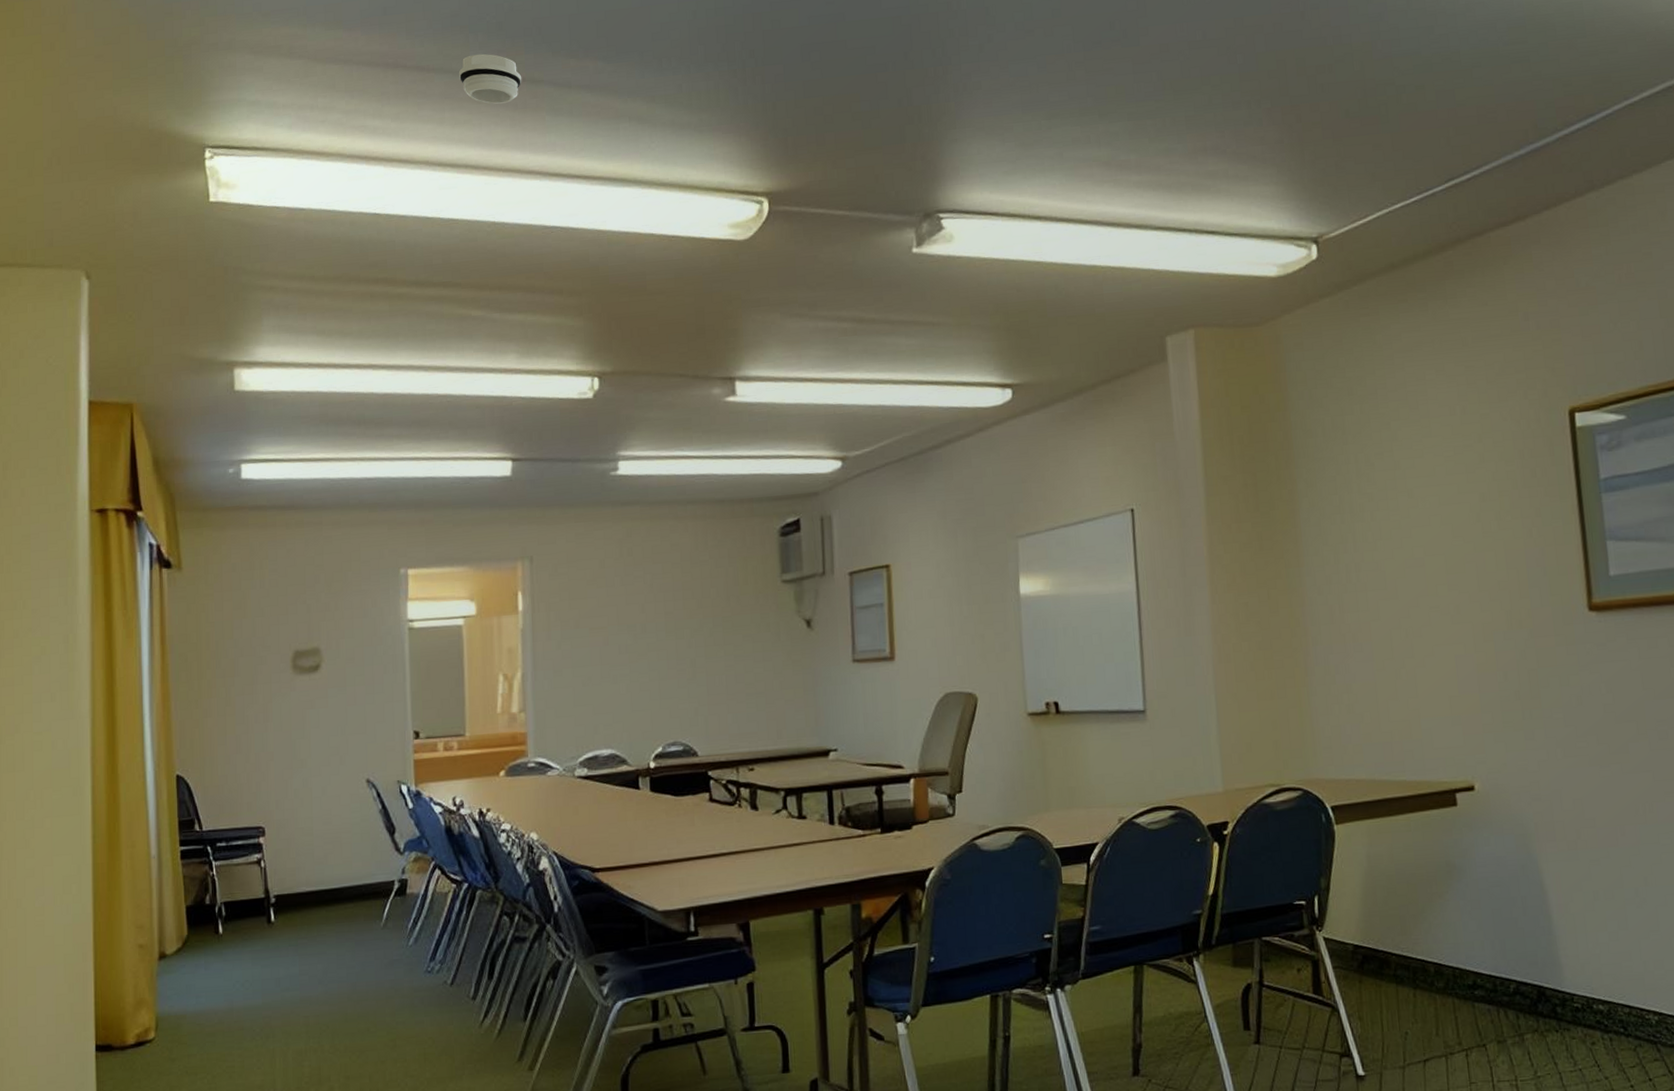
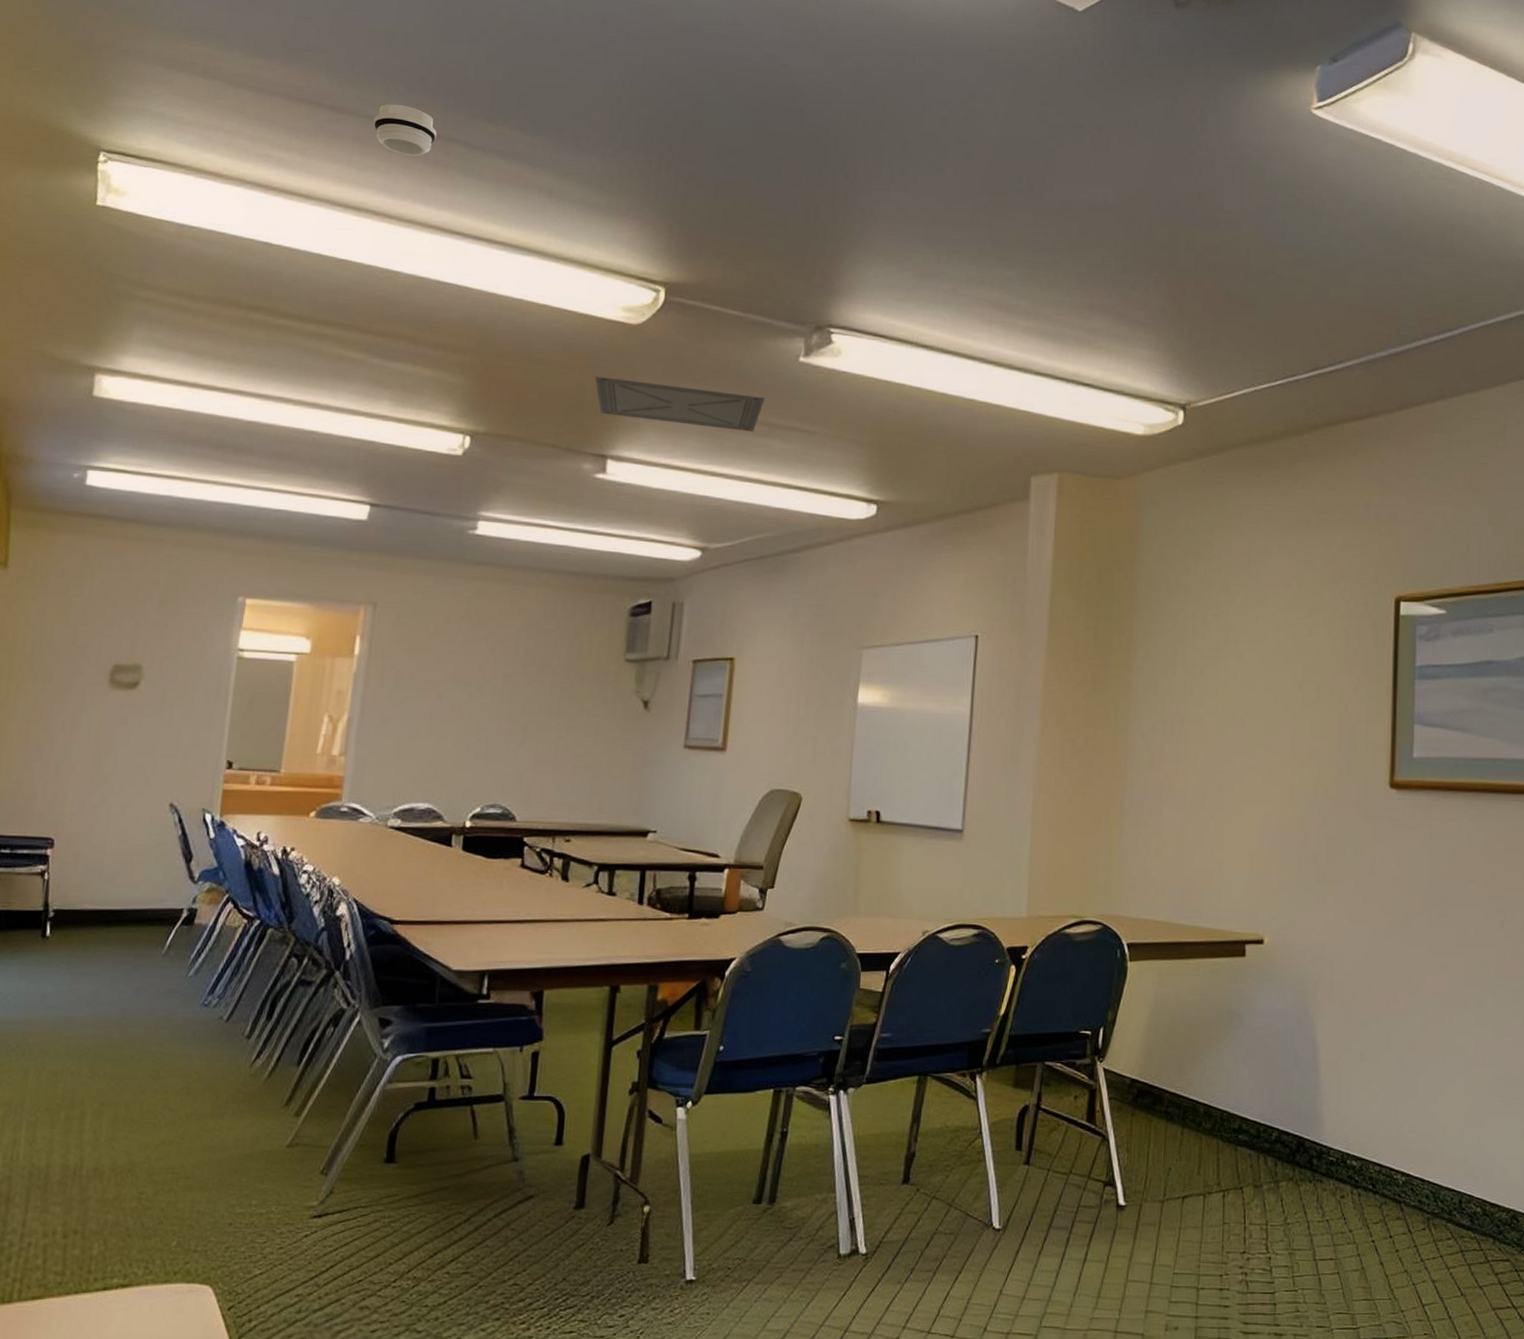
ceiling vent: none [712,295,883,336] -> present [595,376,765,432]

